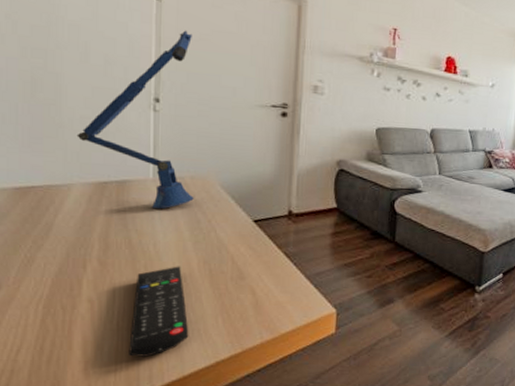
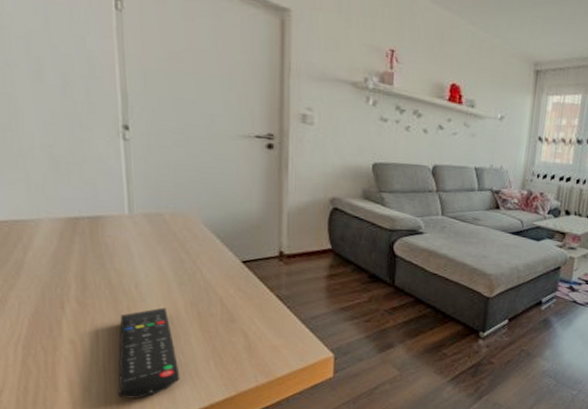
desk lamp: present [76,30,194,209] -> none [39,47,175,248]

